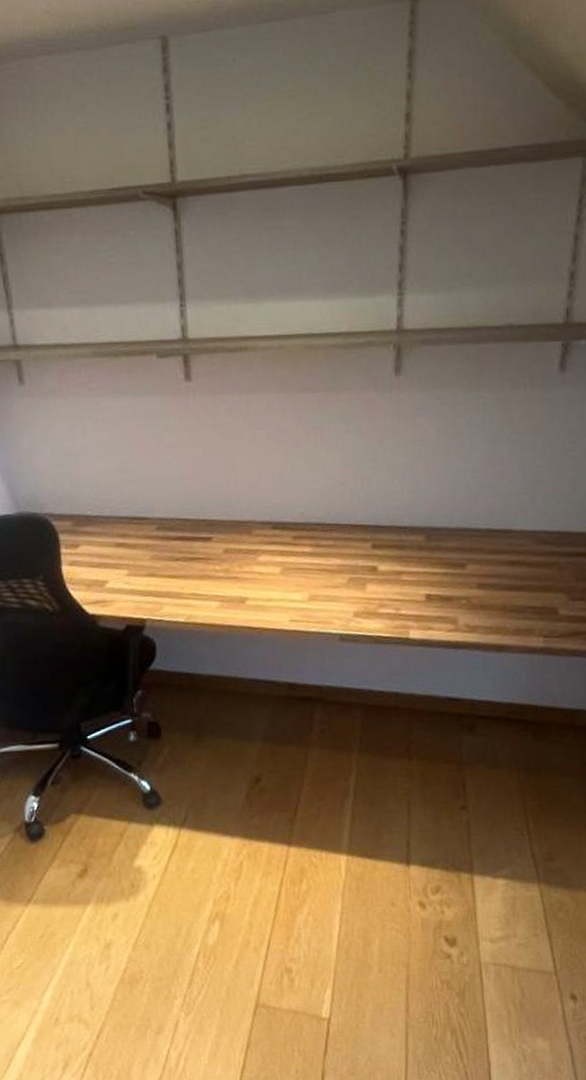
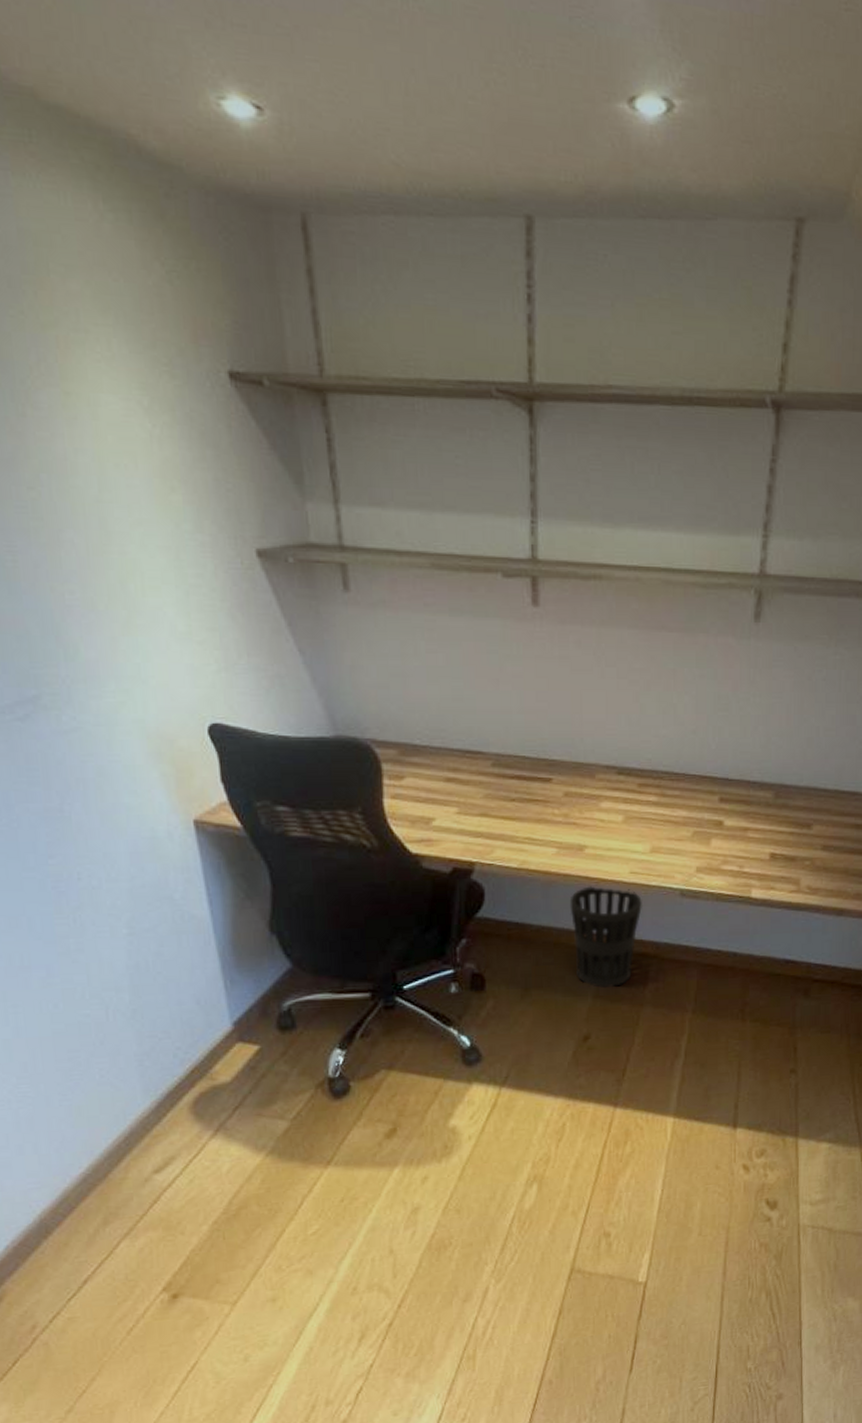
wastebasket: none [234,635,305,732] -> present [569,886,643,989]

